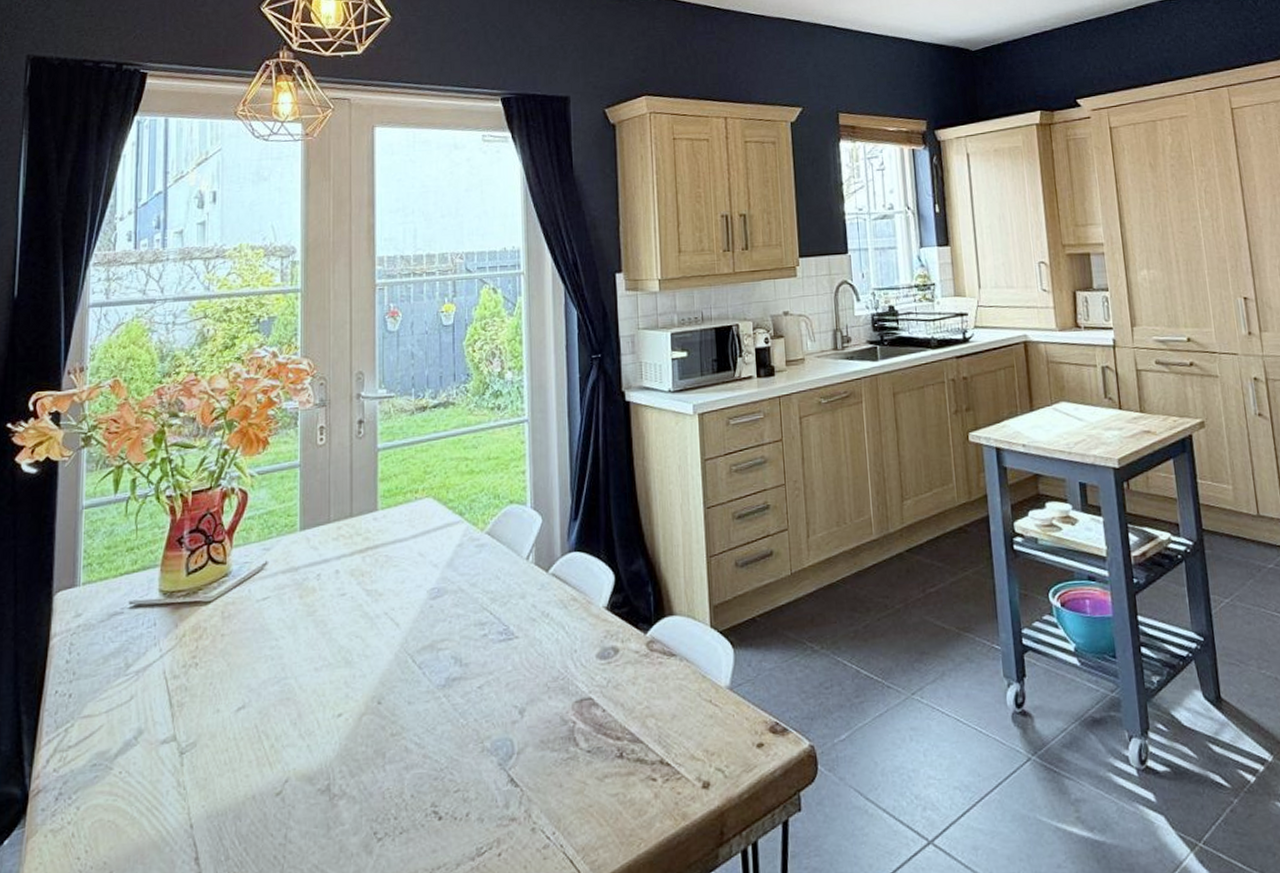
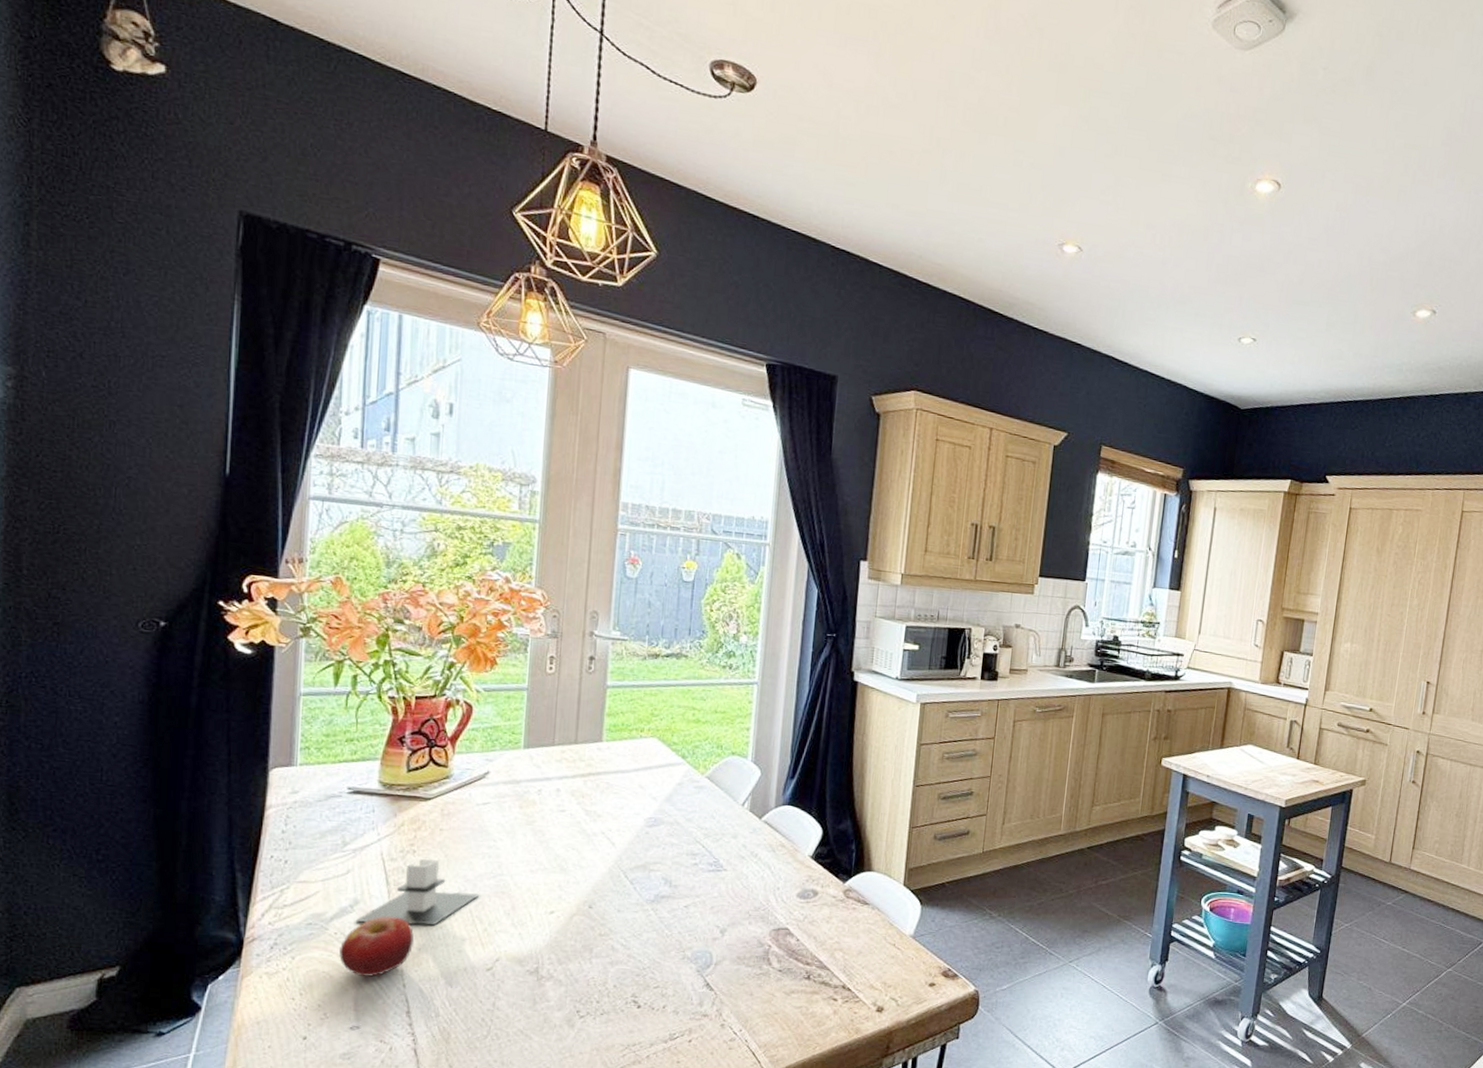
fruit: none [124,744,199,821] -> present [339,916,414,977]
candle: none [138,670,264,756] -> present [354,858,479,926]

